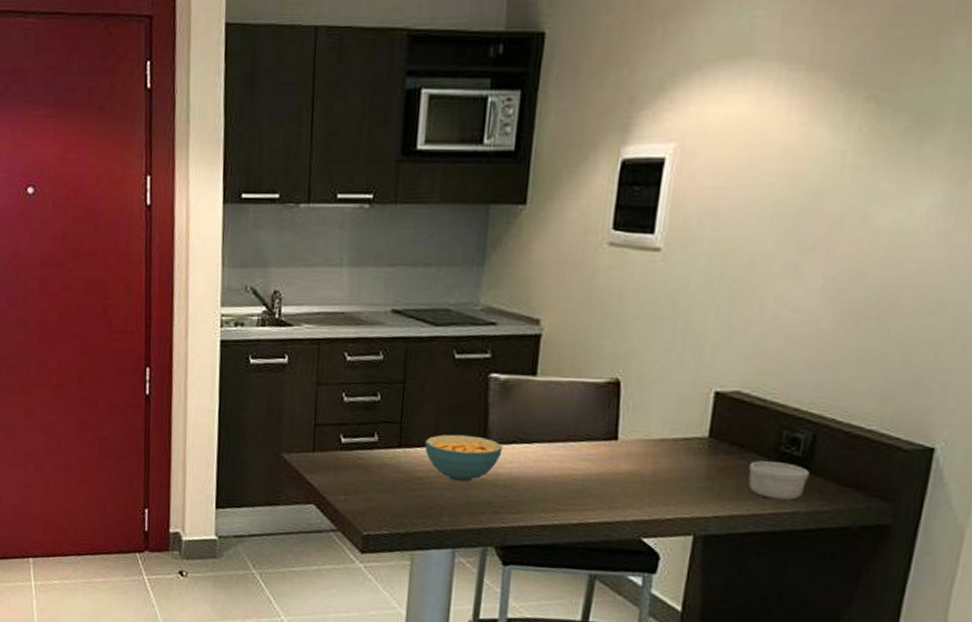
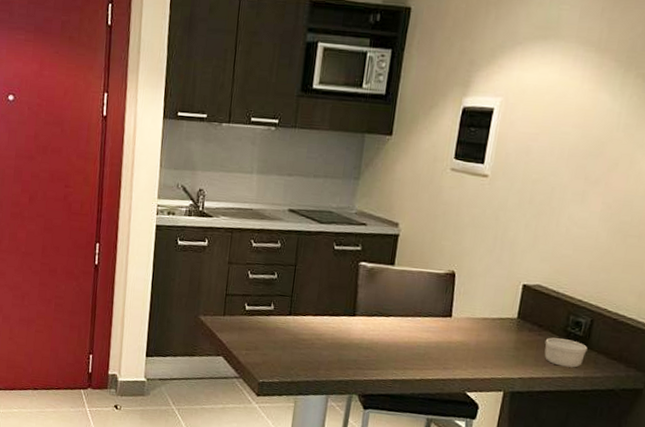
cereal bowl: present [425,434,503,483] -> none [309,307,367,344]

